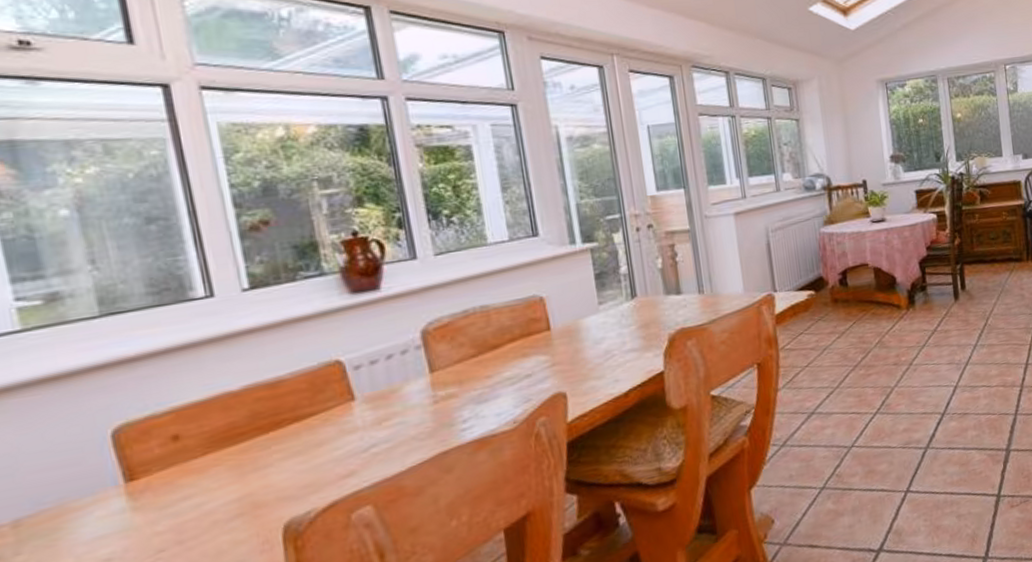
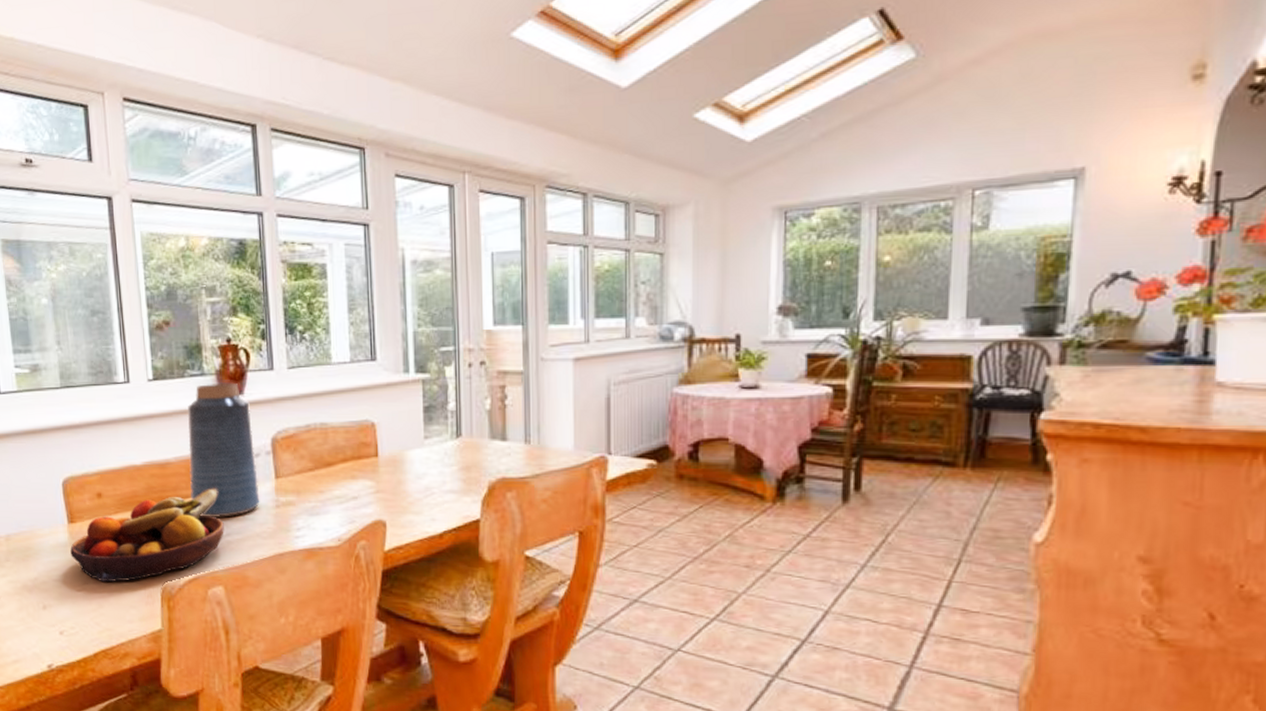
fruit bowl: none [131,398,368,544] -> present [70,489,224,582]
vase: none [304,279,413,434] -> present [187,382,260,518]

